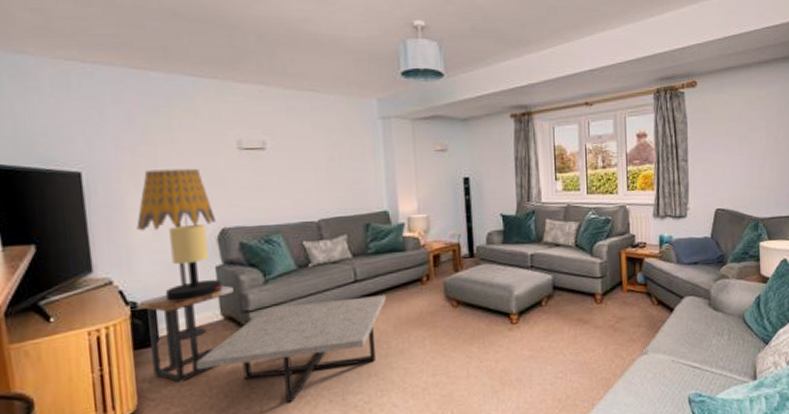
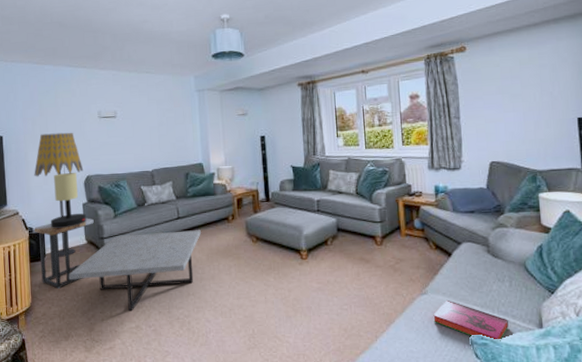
hardback book: none [653,358,725,397] -> present [433,299,509,341]

